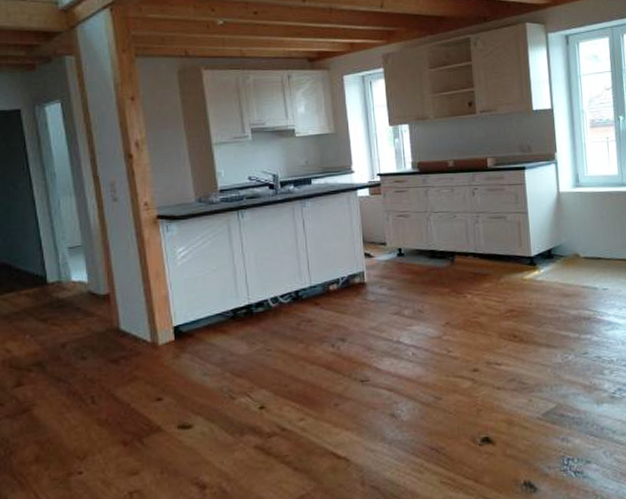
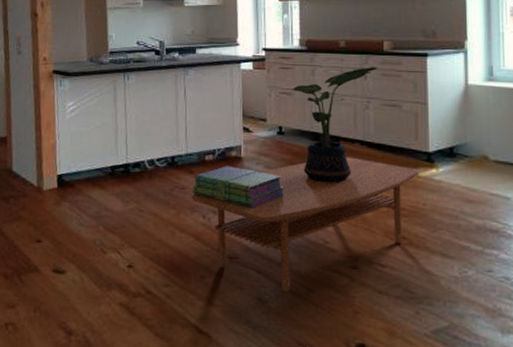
stack of books: none [318,292,409,331] -> present [192,166,285,208]
coffee table: none [319,269,525,405] -> present [191,157,420,293]
potted plant: none [407,183,484,297] -> present [291,67,378,183]

